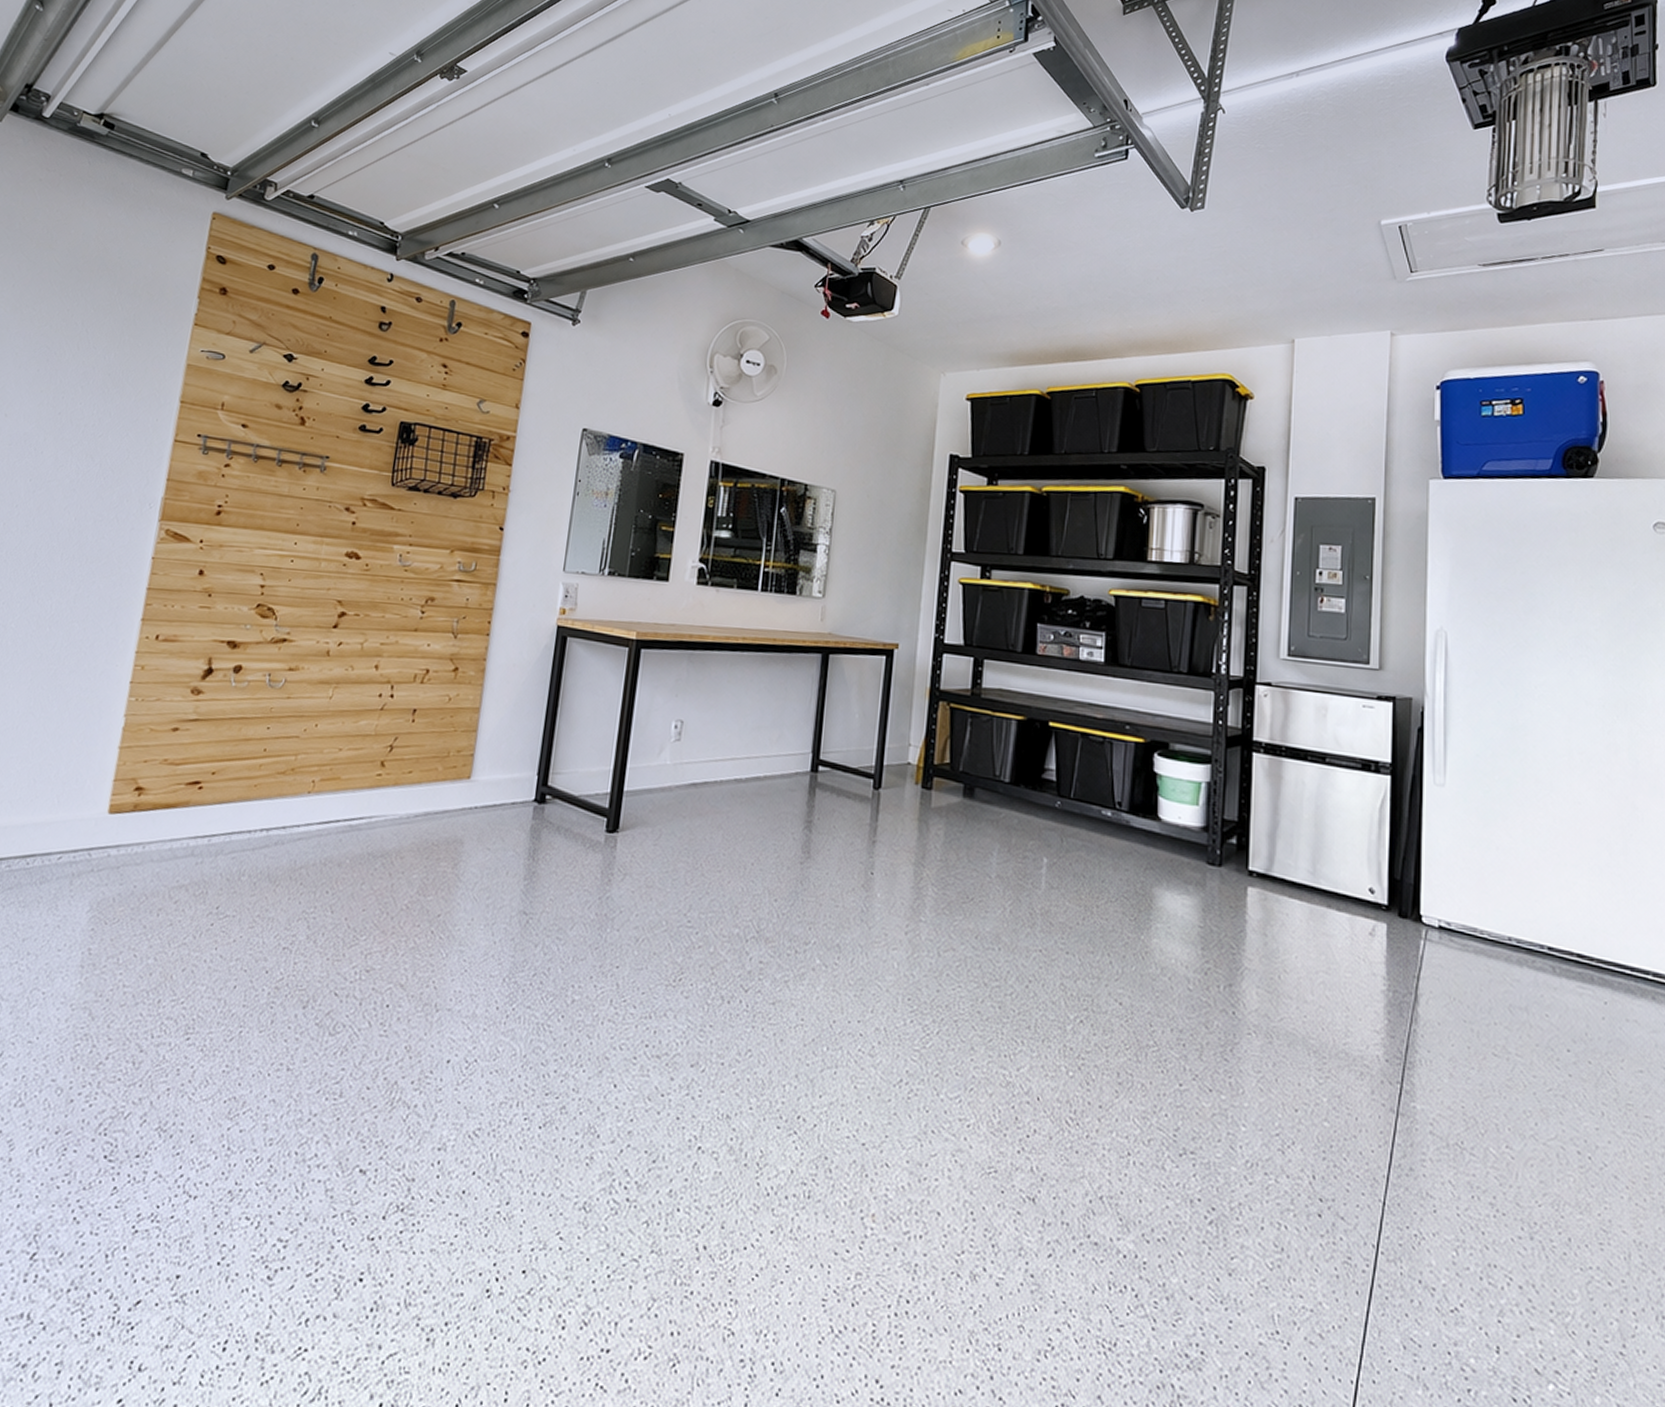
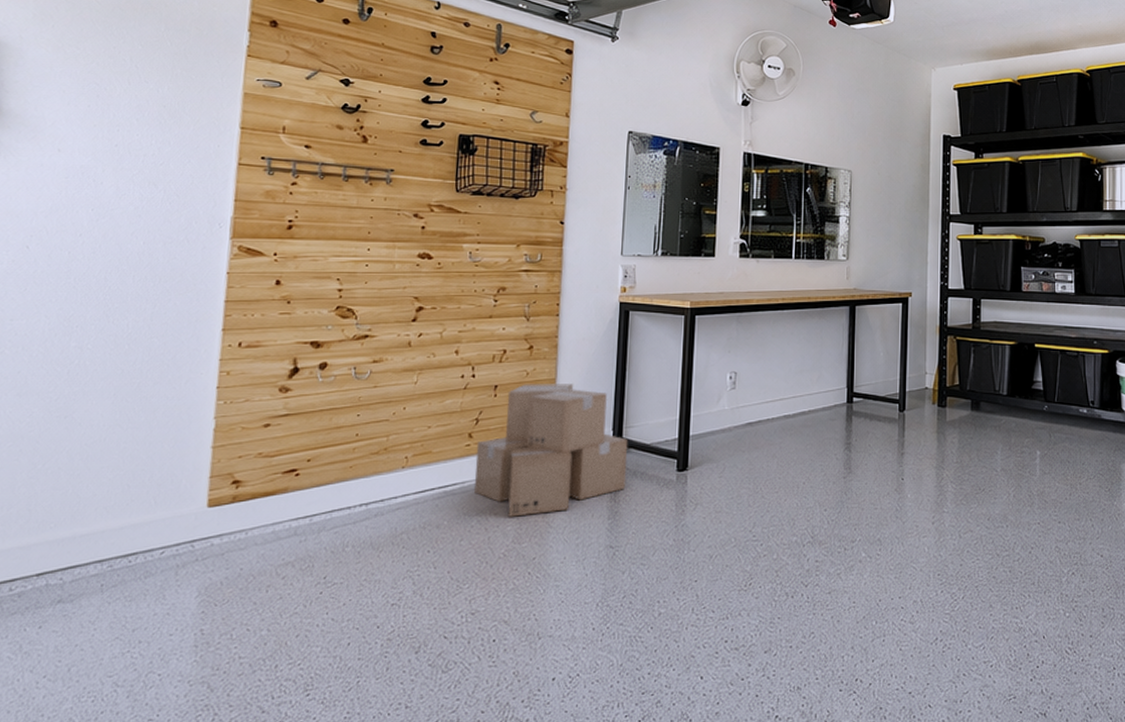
cardboard box: none [381,710,554,864] -> present [474,384,628,517]

